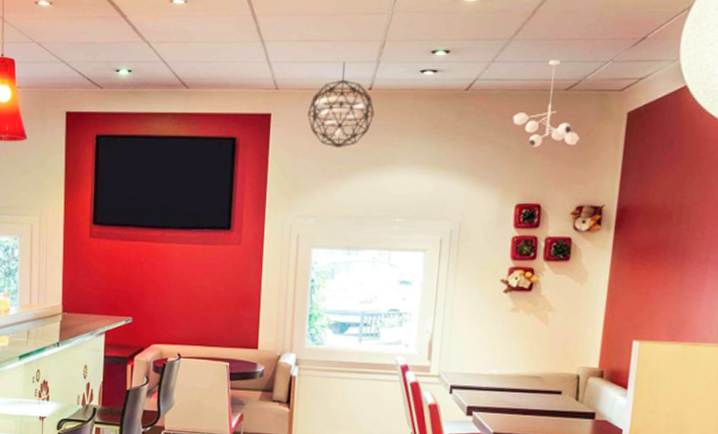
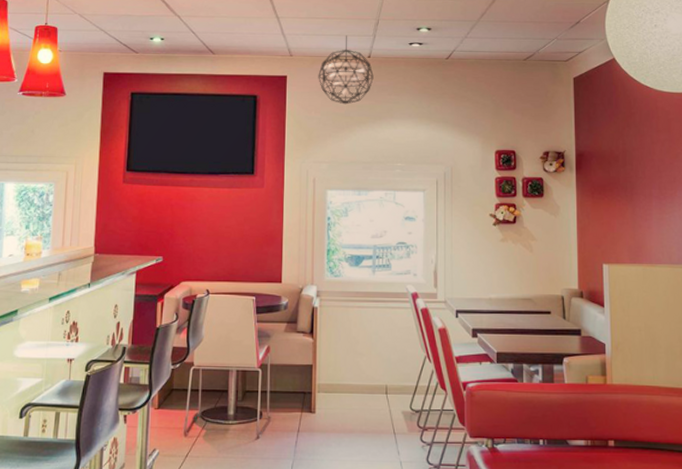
ceiling light fixture: present [513,60,580,147] -> none [486,37,540,104]

